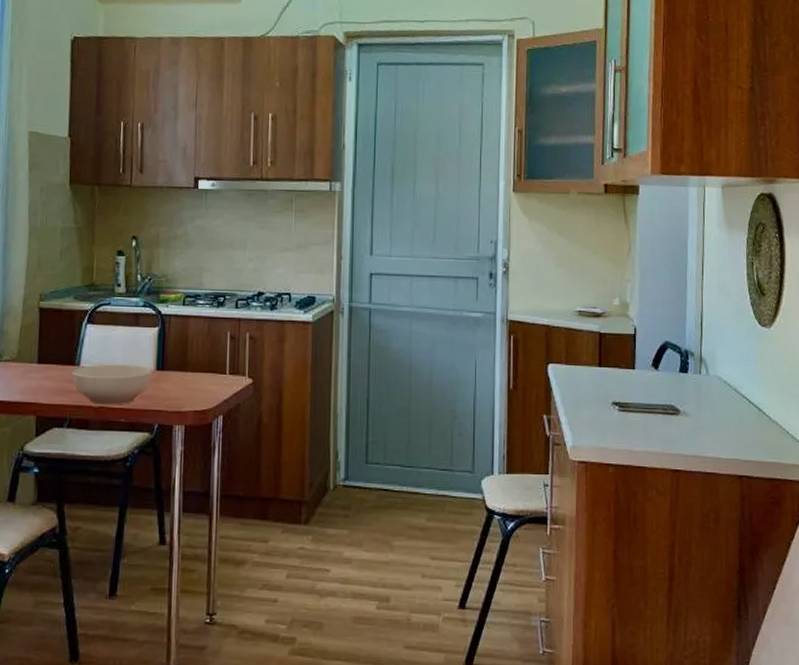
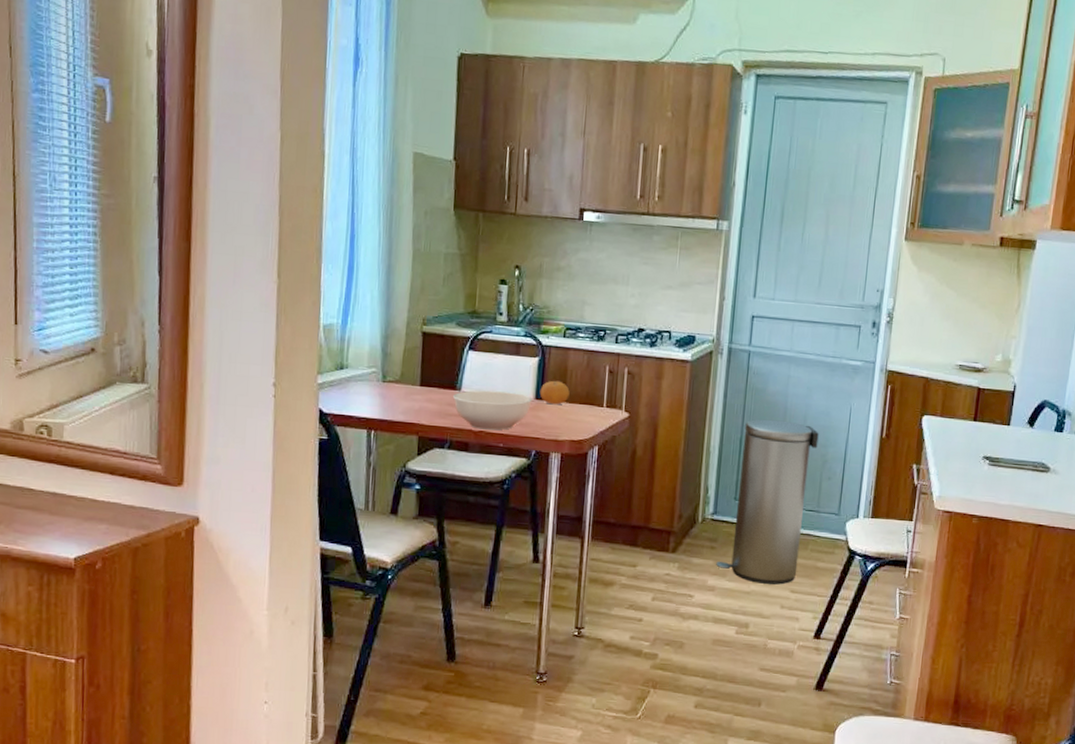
fruit: none [160,349,191,375] -> present [539,380,570,405]
pedal bin: none [351,377,446,552] -> present [716,419,819,585]

